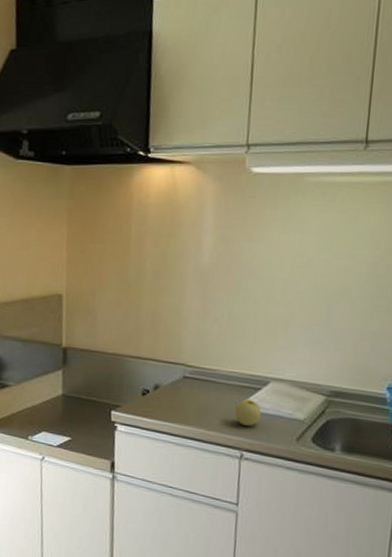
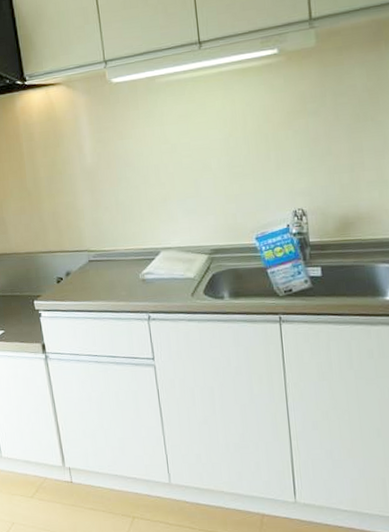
apple: present [235,399,262,426] -> none [136,269,159,292]

